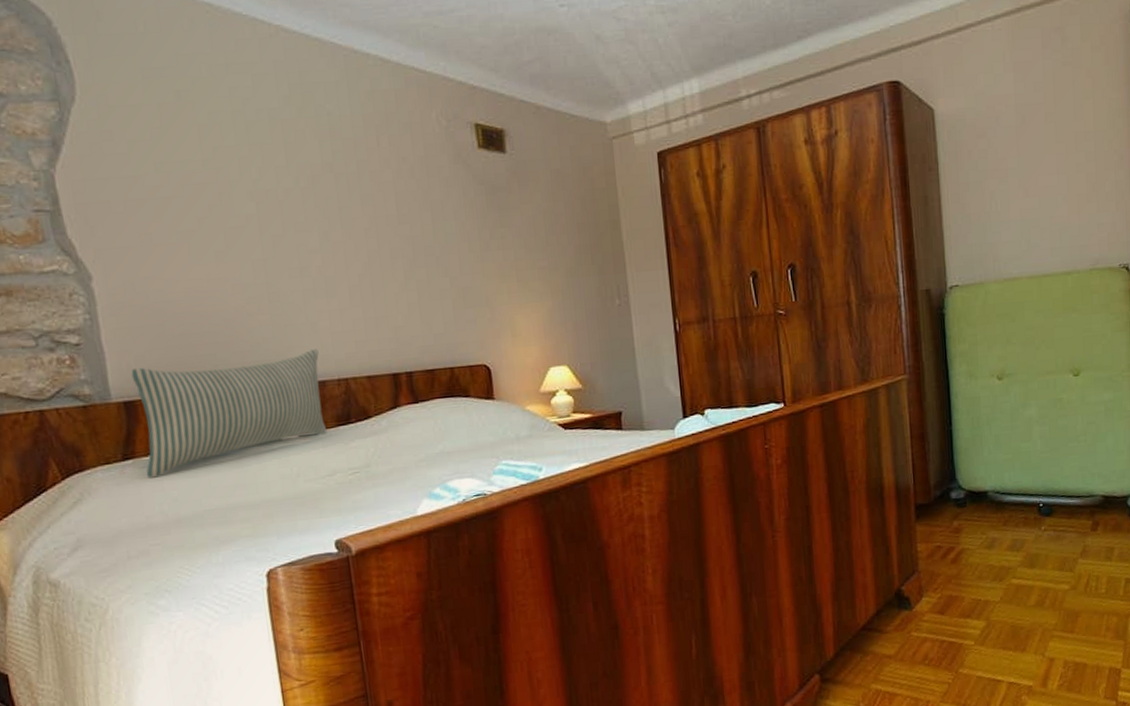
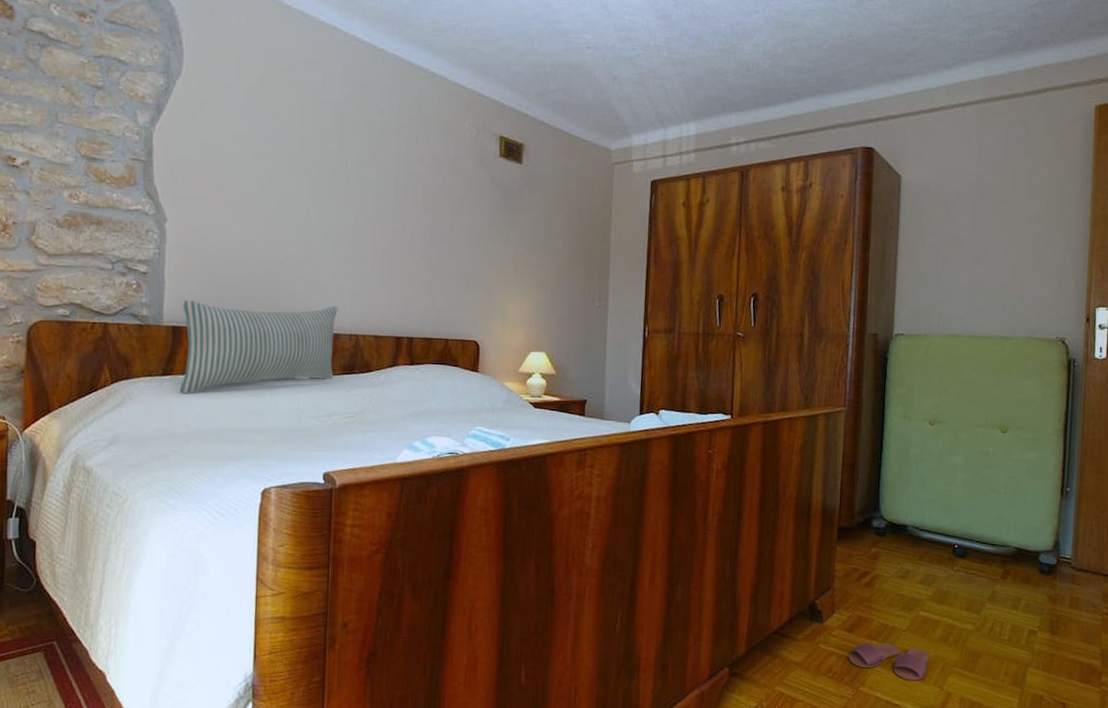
slippers: none [943,618,1027,654] -> present [848,642,930,681]

